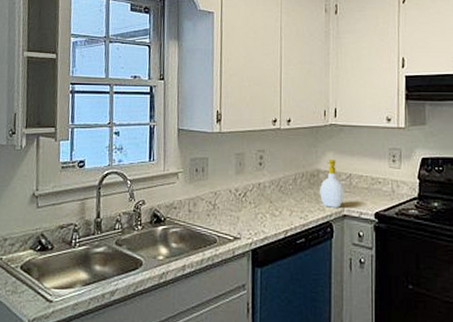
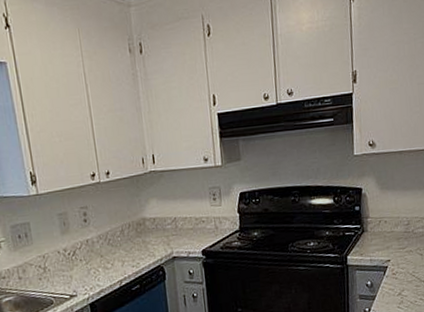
soap bottle: present [320,160,344,208] -> none [147,206,172,253]

